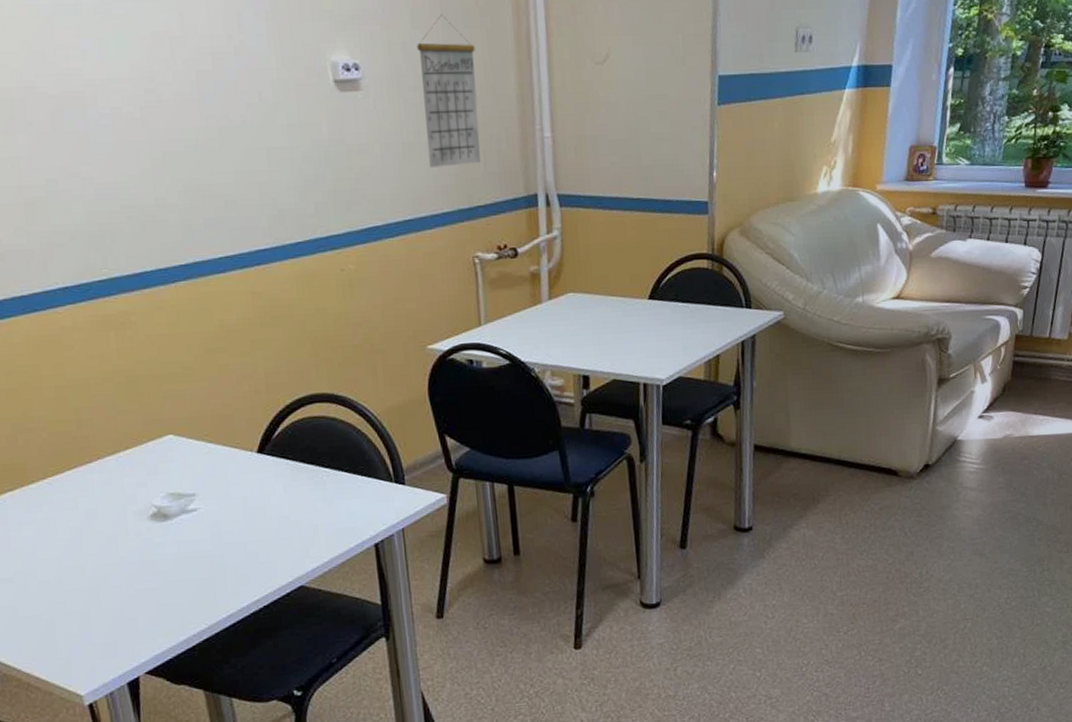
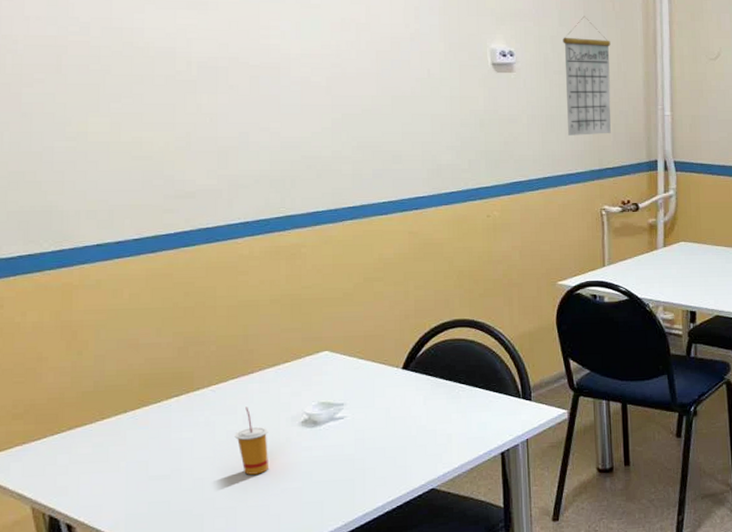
drinking cup: none [78,500,119,576] -> present [234,407,268,475]

